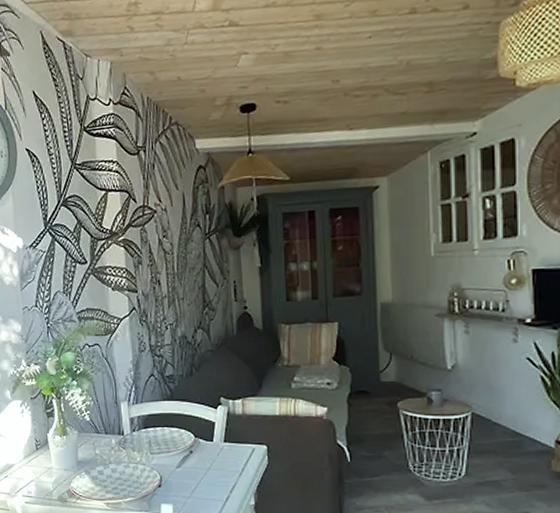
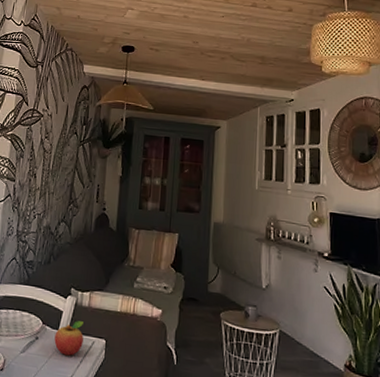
fruit: none [210,430,242,465] -> present [54,321,84,356]

